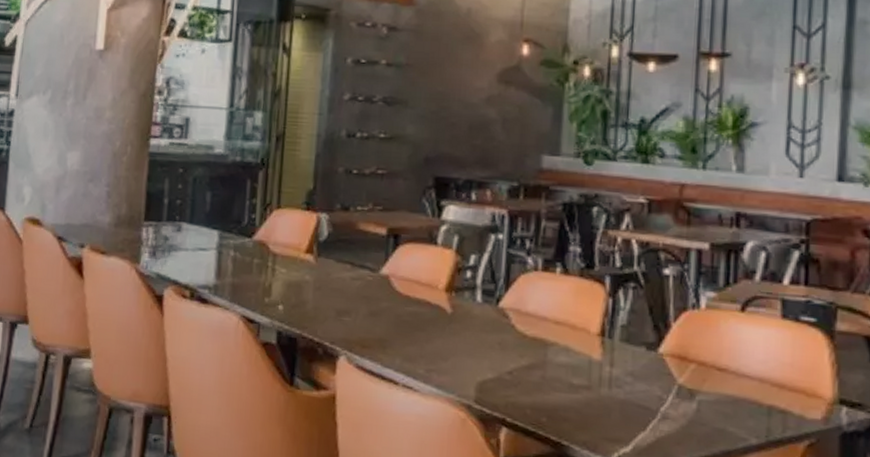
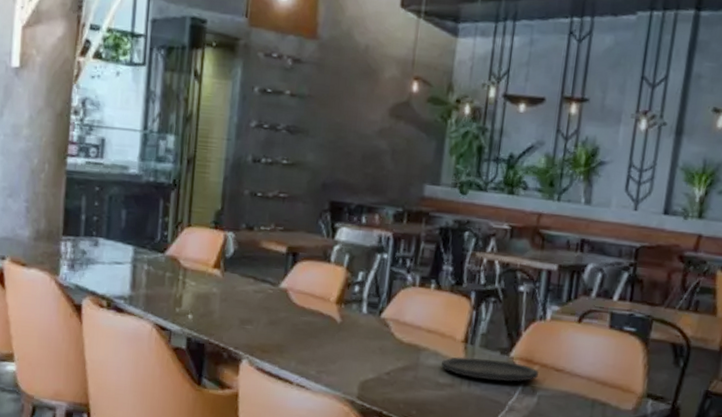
plate: none [573,353,696,383] -> present [440,357,539,382]

